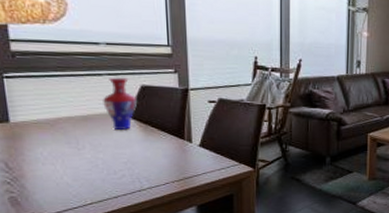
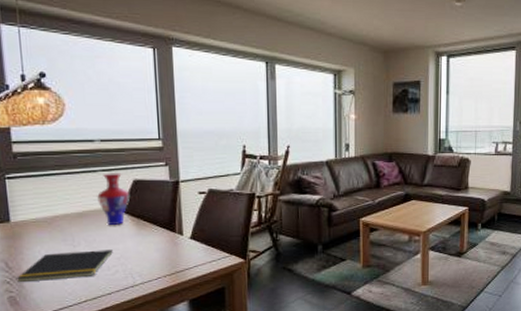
notepad: none [16,154,119,184] -> present [15,250,113,283]

